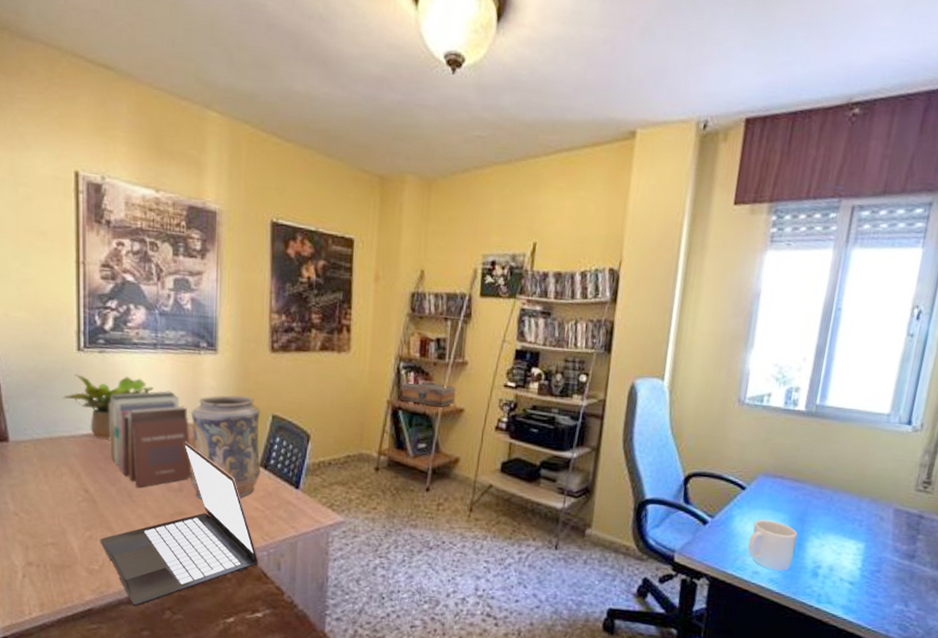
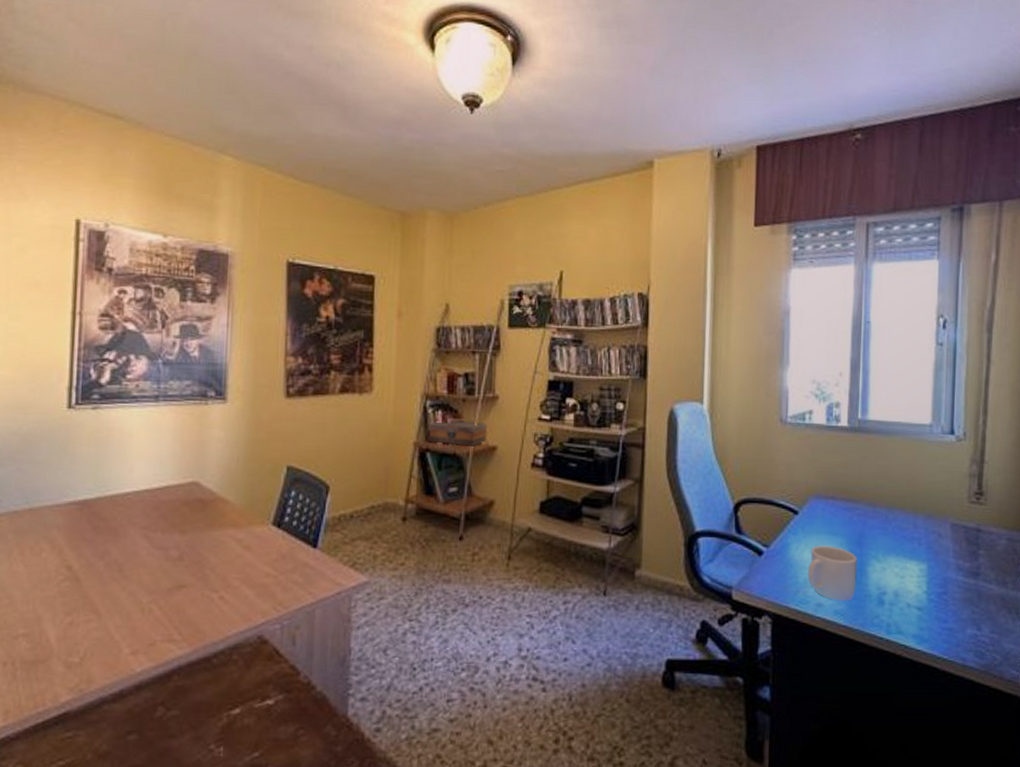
potted plant: present [62,374,153,438] -> none [47,433,153,505]
laptop: present [100,441,259,606] -> none [82,503,271,704]
books: present [109,390,192,487] -> none [99,446,195,559]
decorative vase: present [190,395,260,500] -> none [192,447,274,569]

